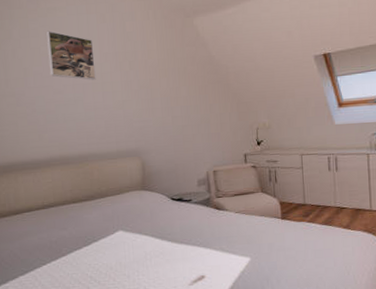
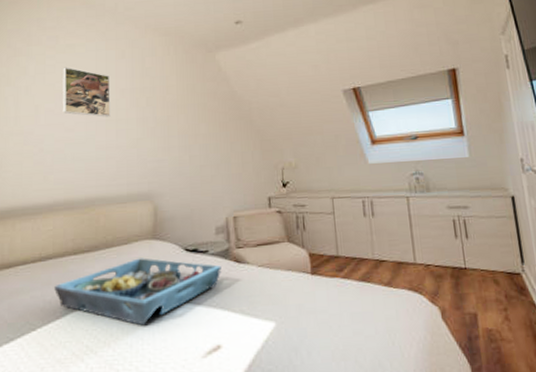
serving tray: none [58,206,204,261] -> present [54,258,222,326]

